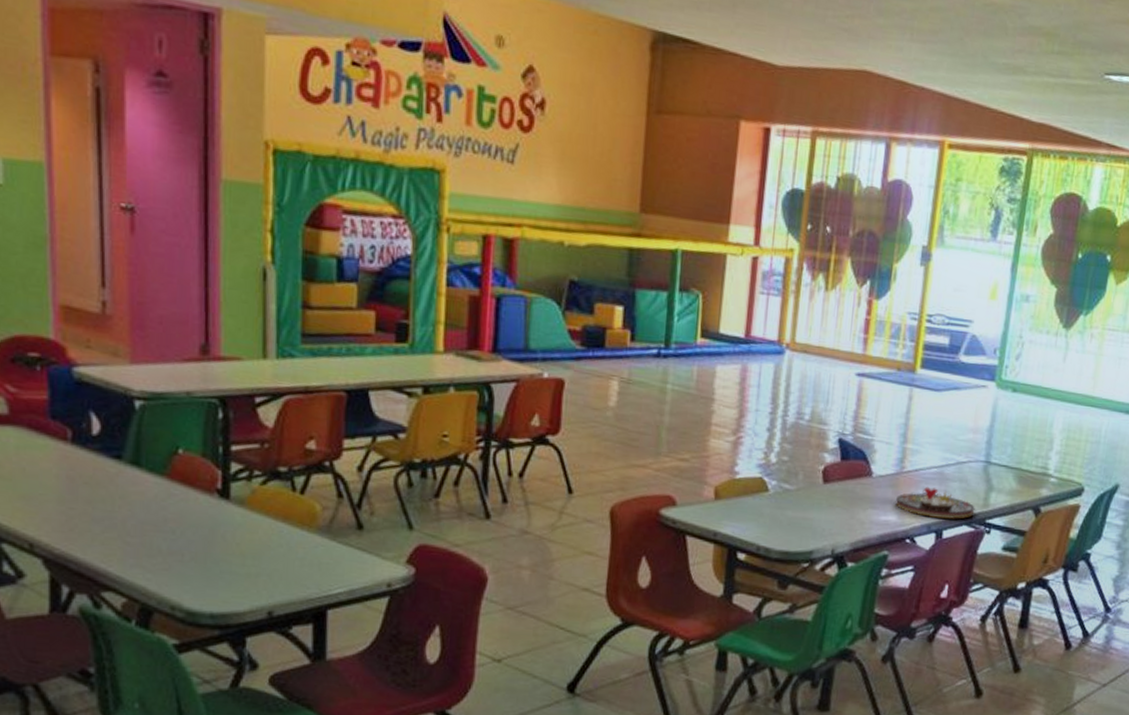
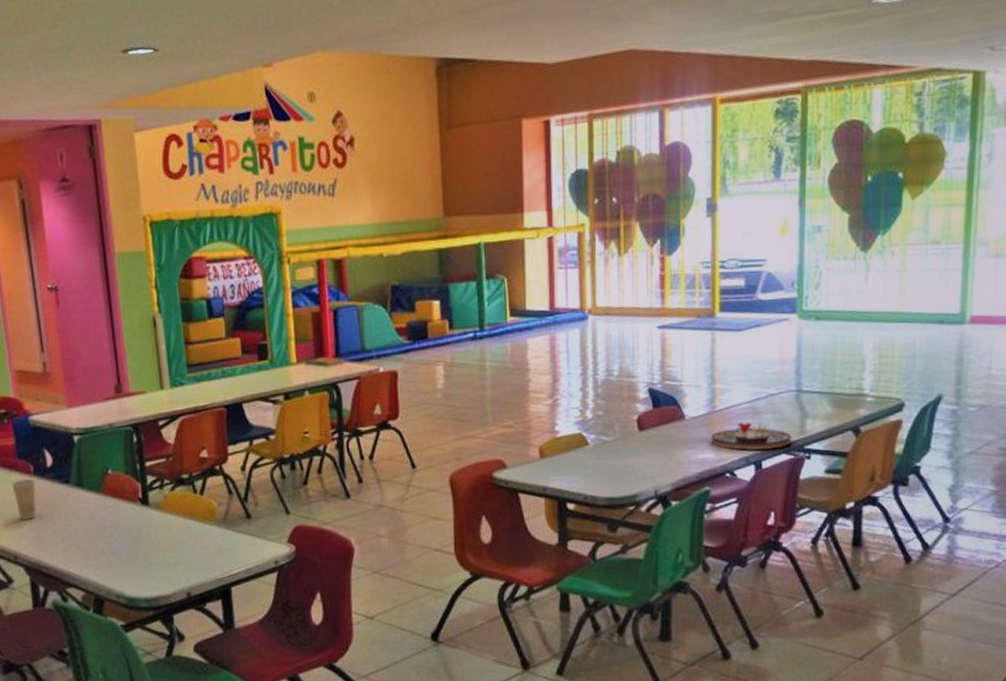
paper cup: none [36,446,73,499] -> present [11,479,37,520]

